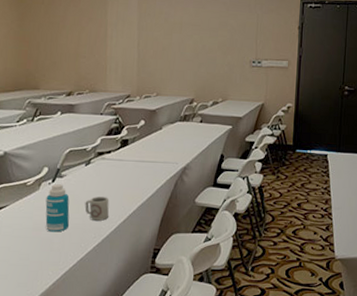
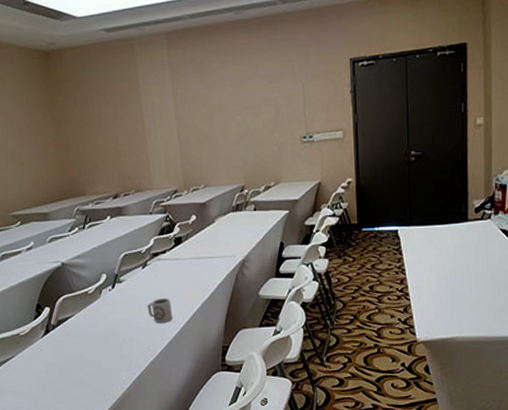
bottle: present [45,184,70,232] -> none [108,290,136,338]

